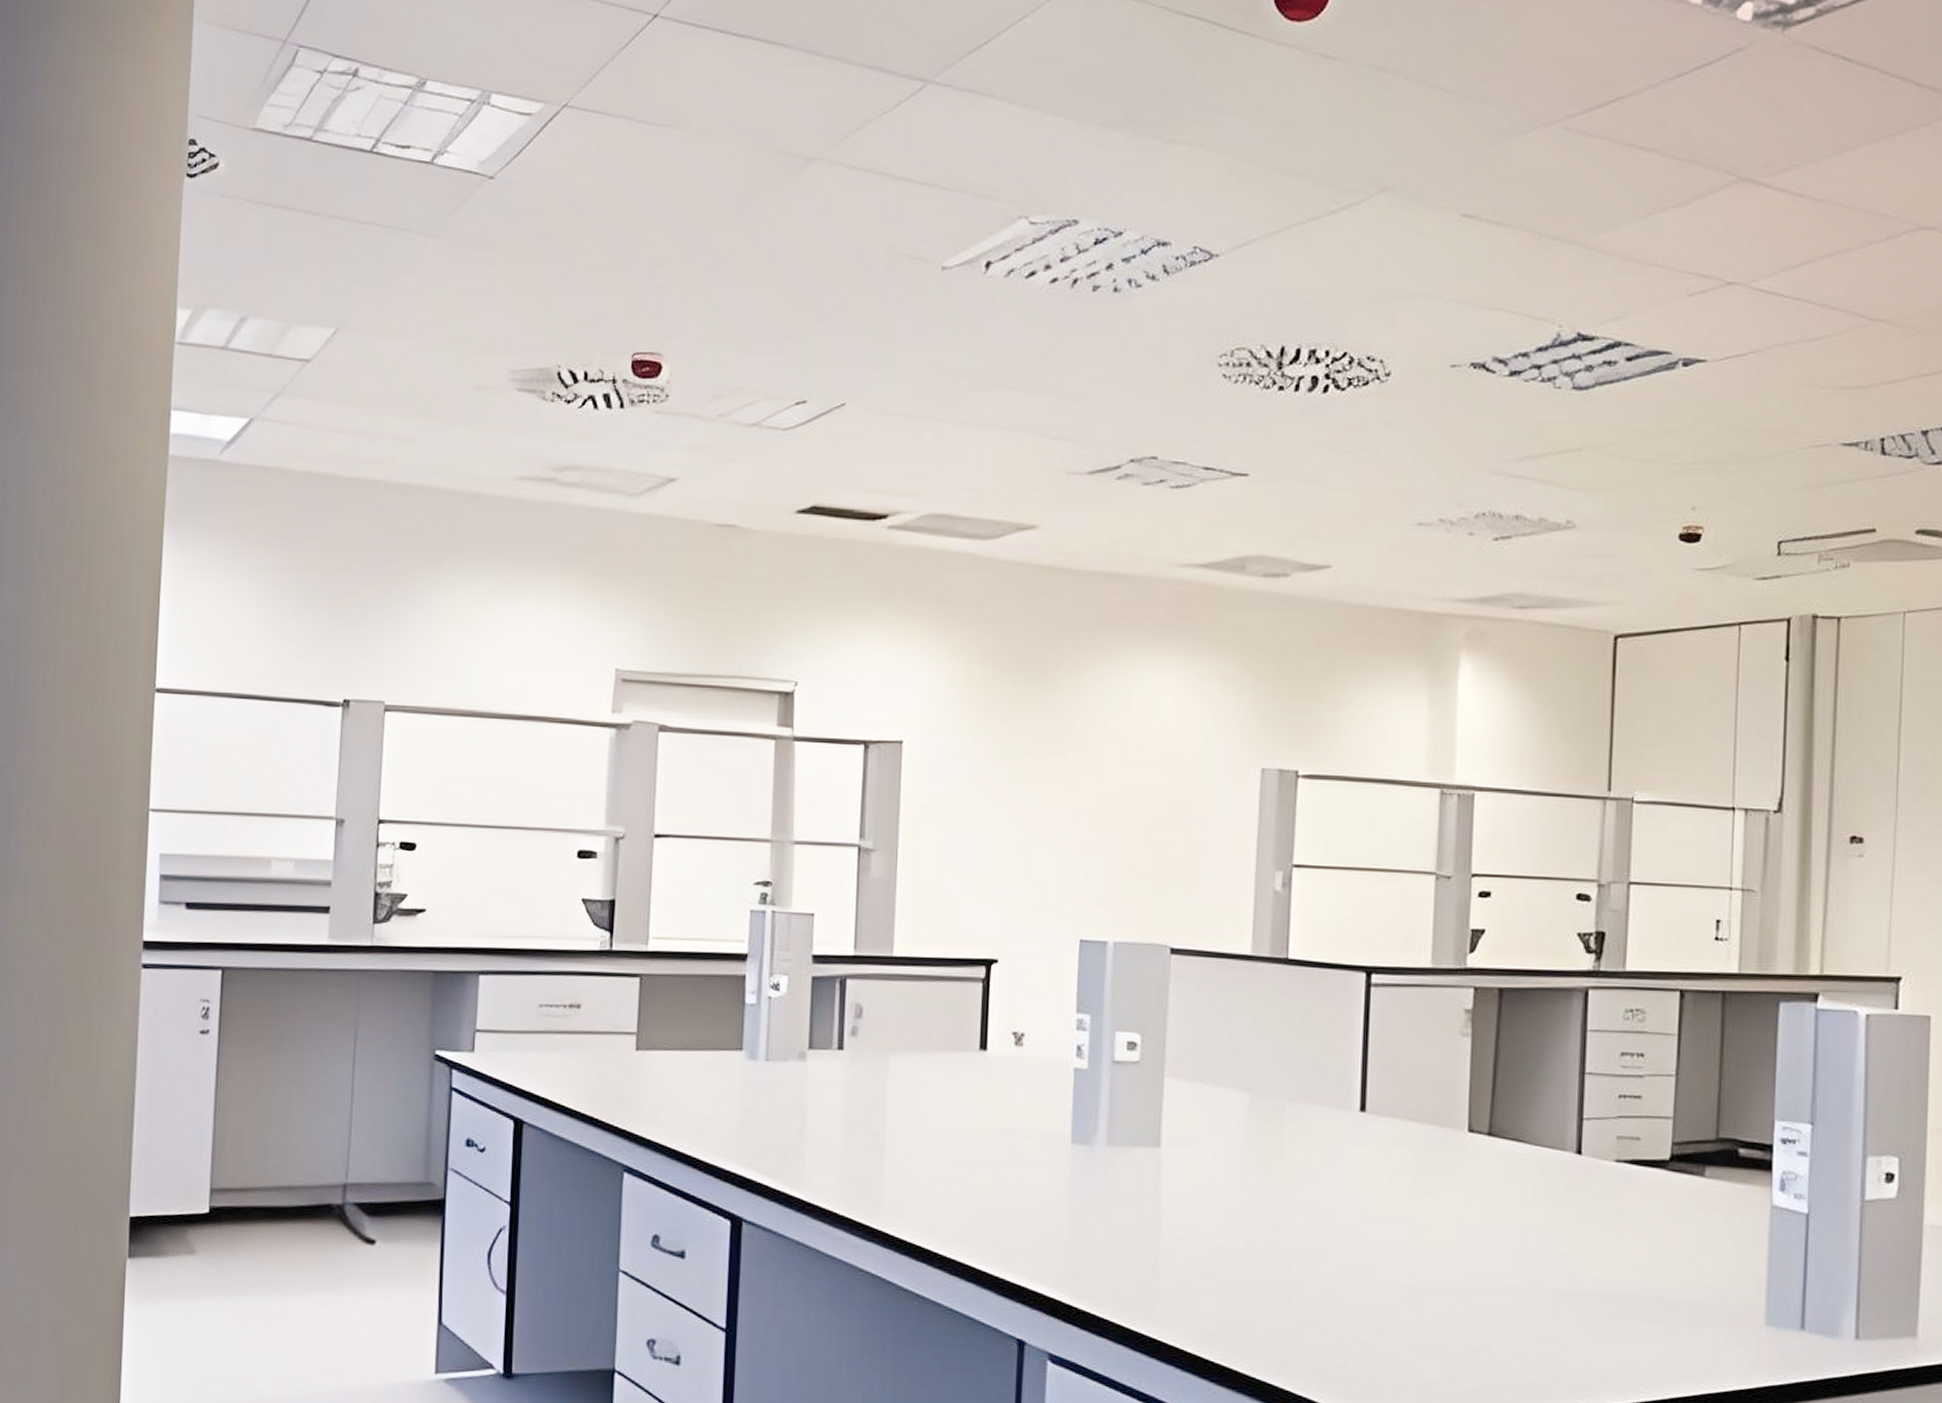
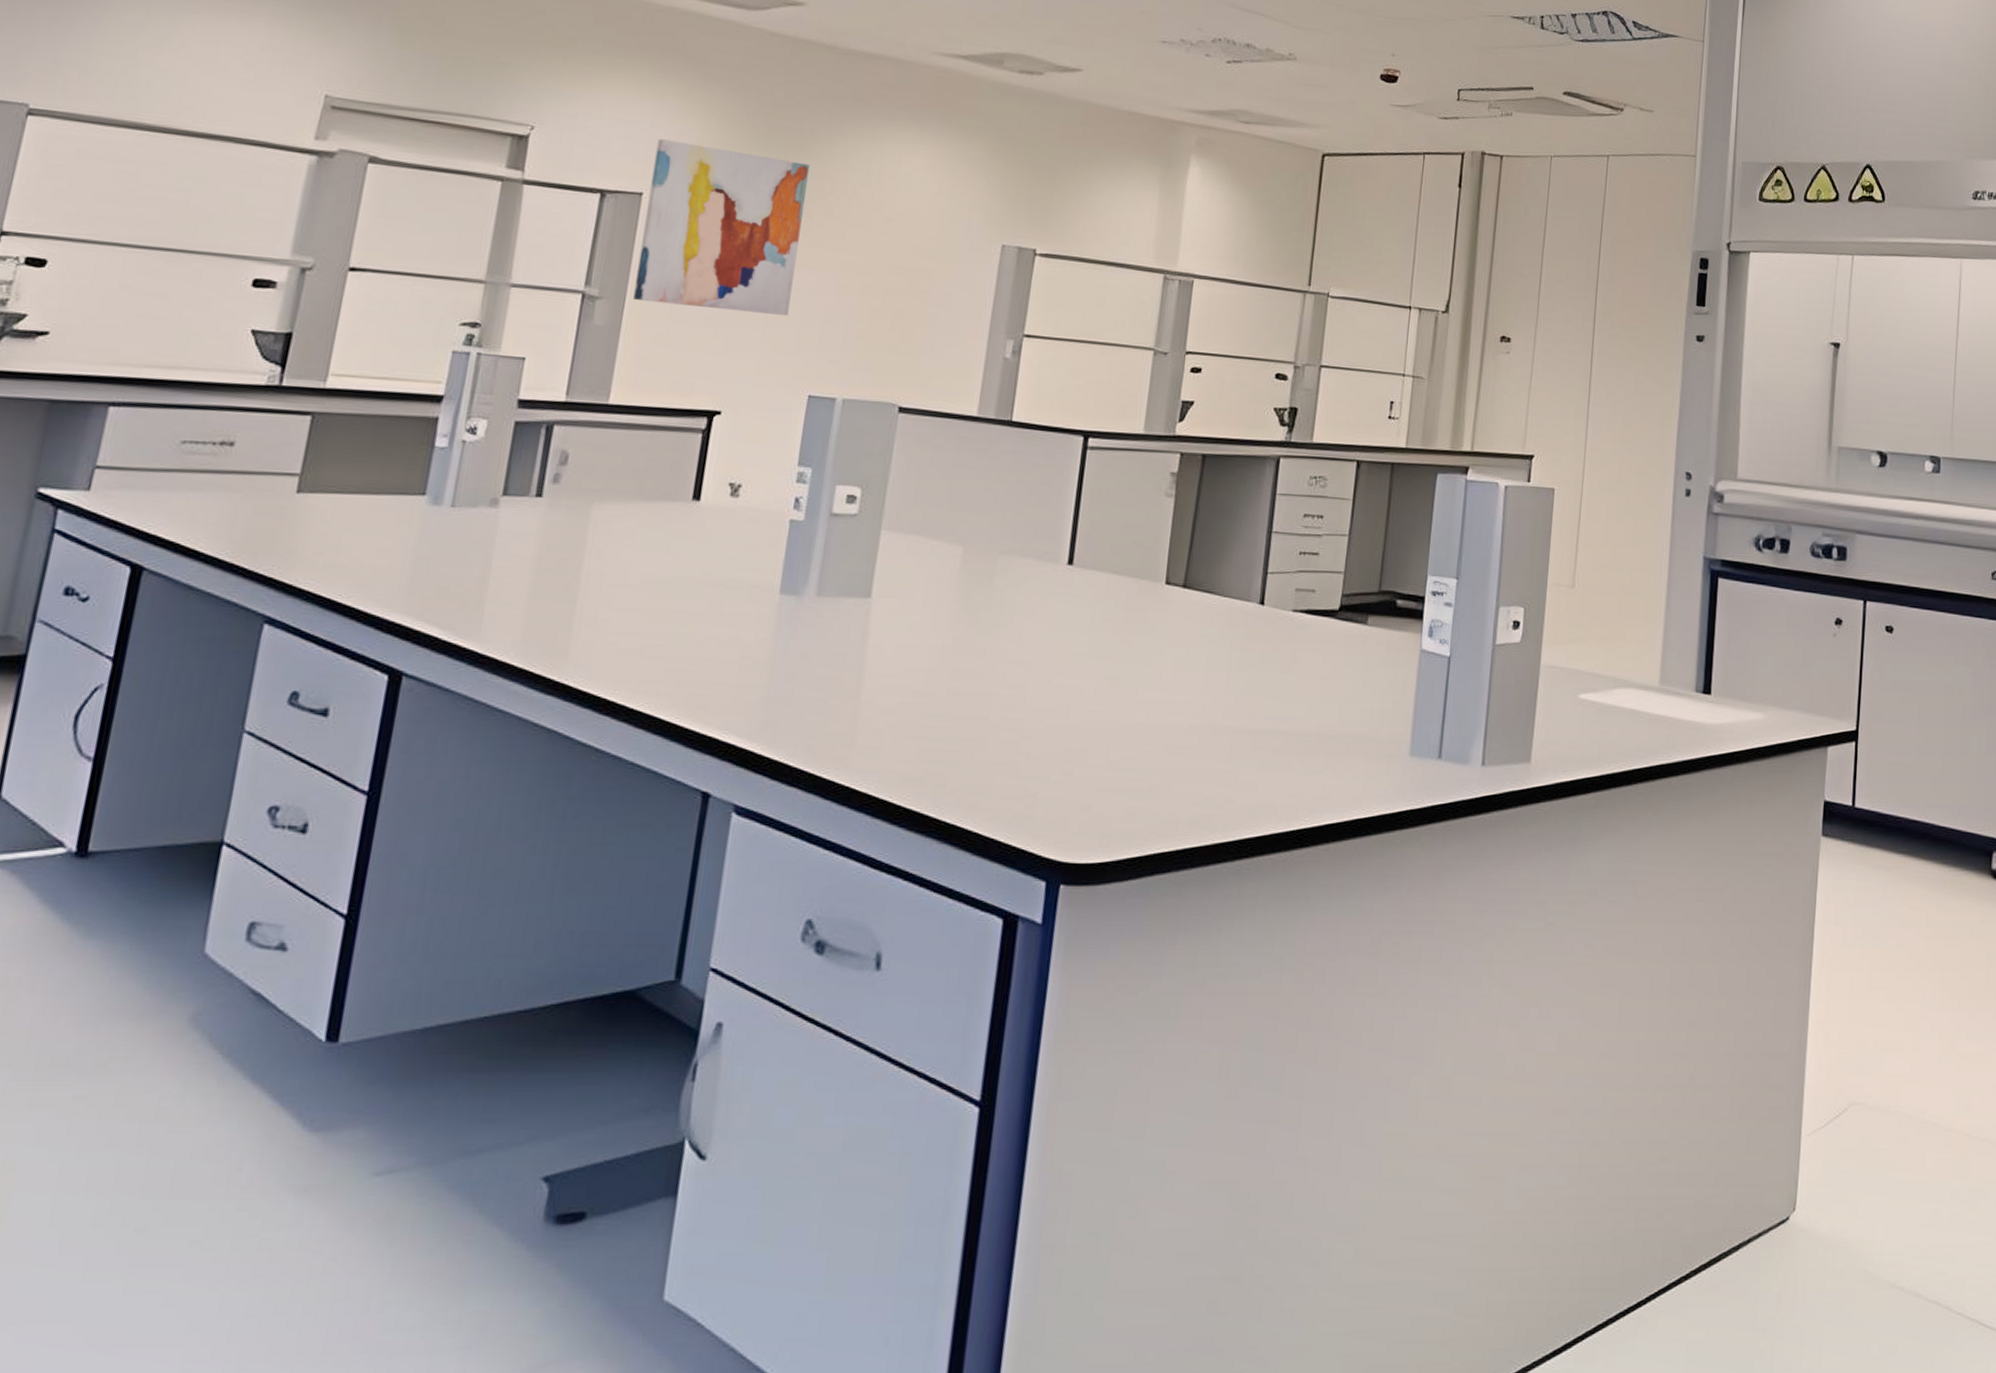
wall art: none [905,684,1058,858] -> present [633,139,810,315]

